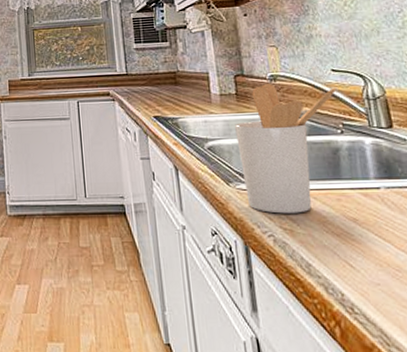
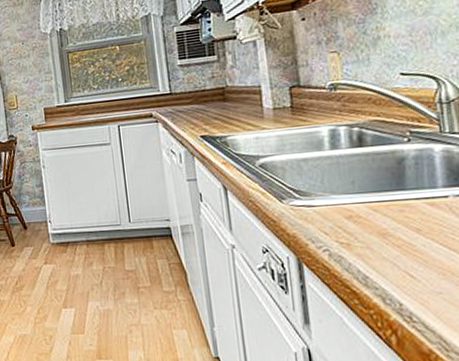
utensil holder: present [235,84,337,214] -> none [289,92,405,228]

